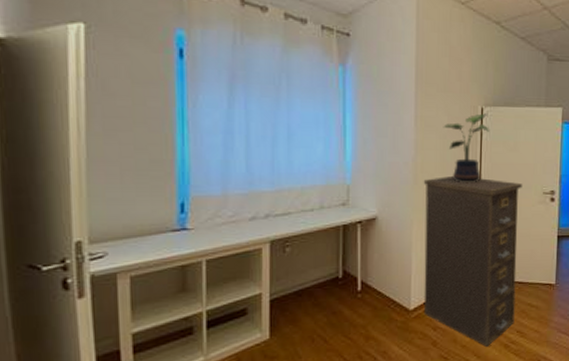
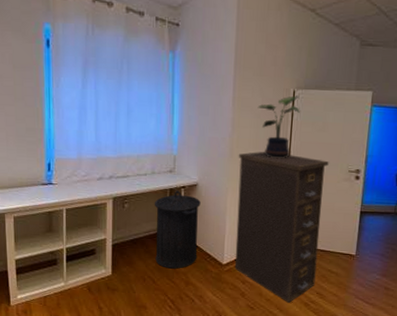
trash can: none [323,226,381,323] -> present [154,190,201,269]

